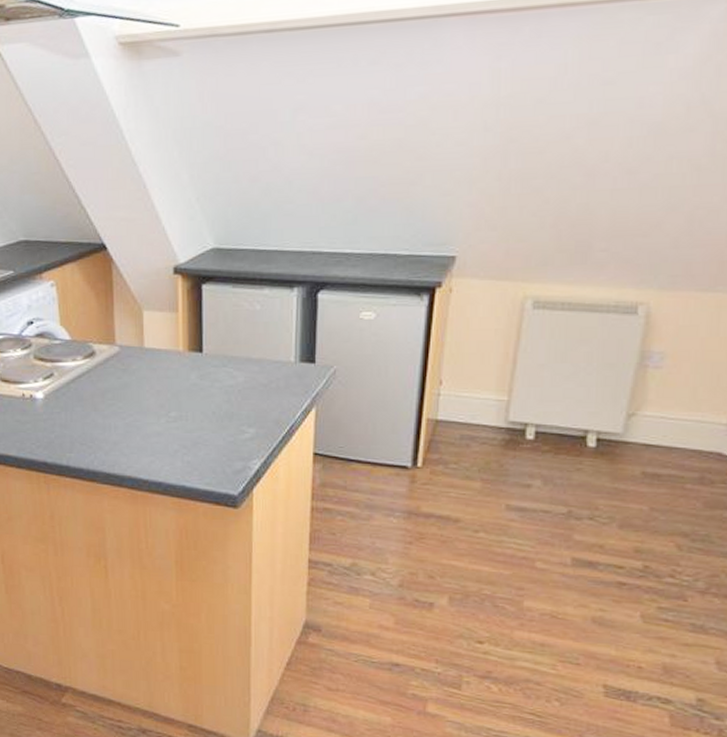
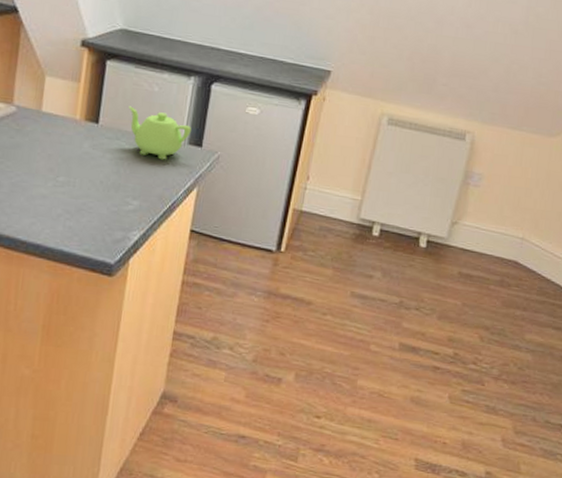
teapot: none [231,329,301,382] -> present [128,106,191,160]

